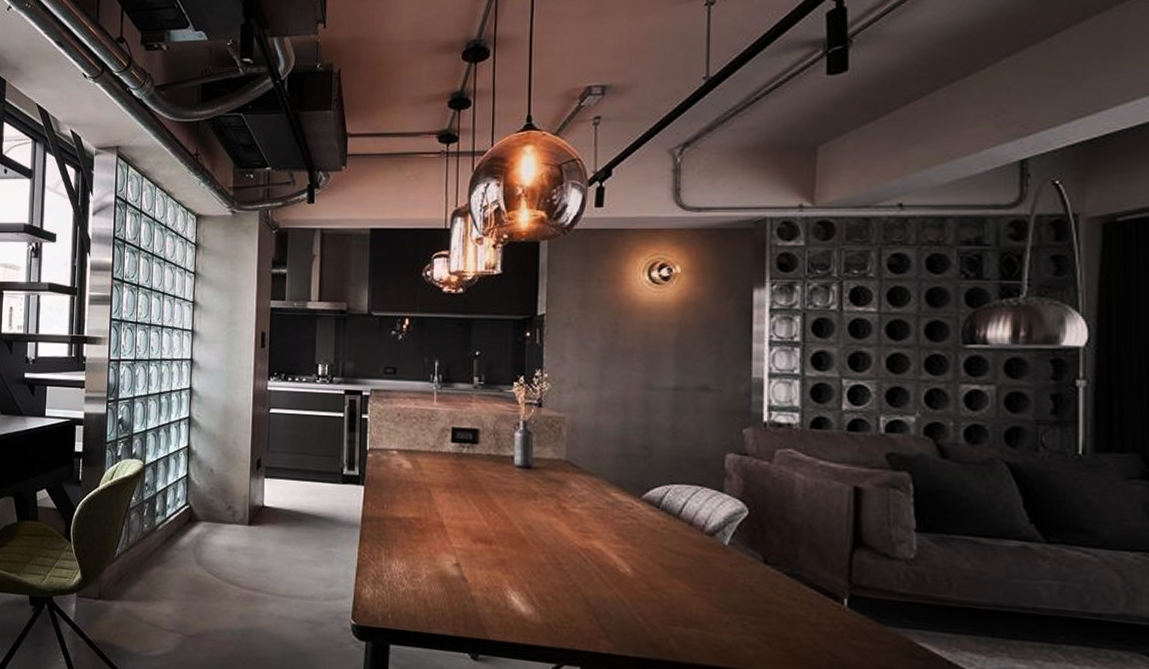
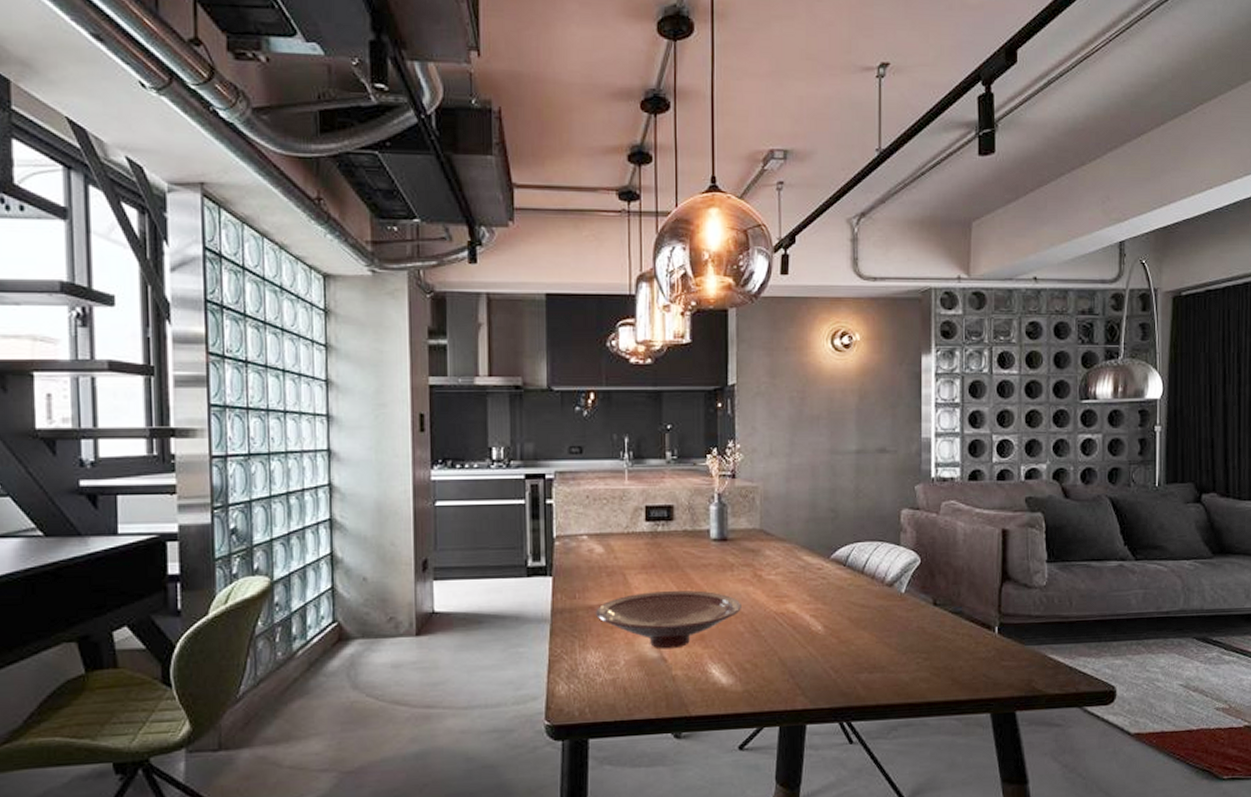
bowl: none [401,510,544,570] -> present [595,590,741,649]

